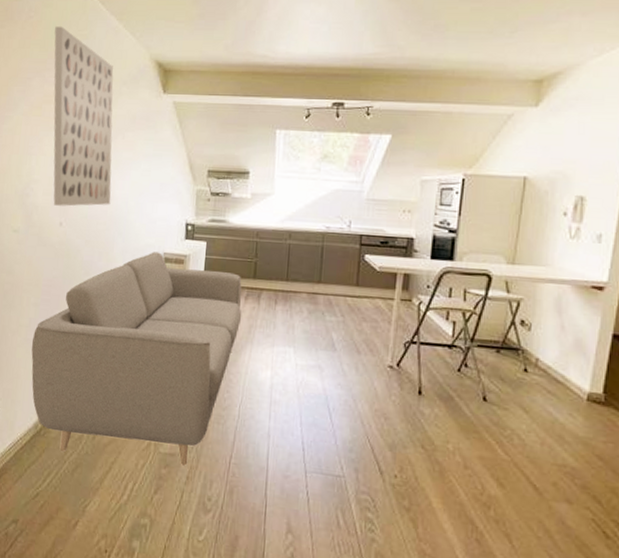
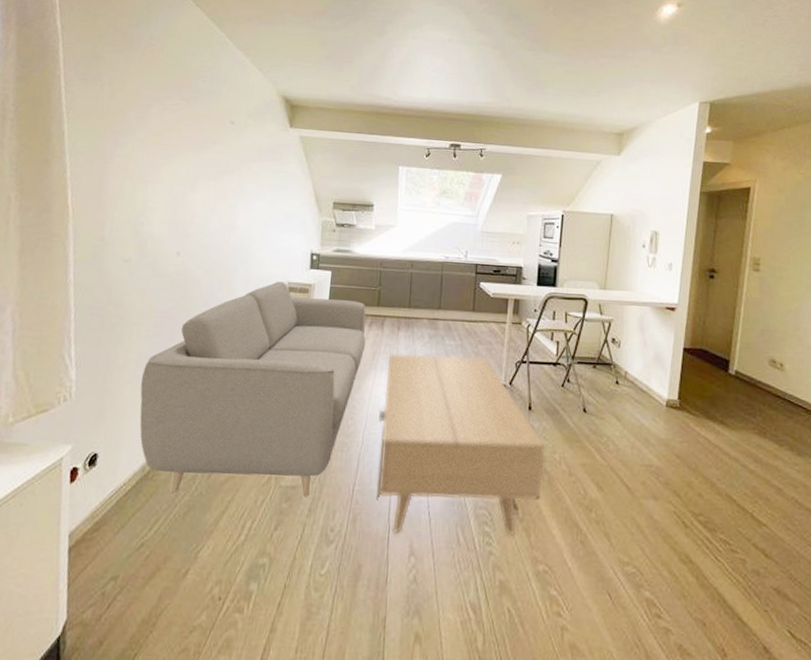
wall art: present [53,26,114,207] -> none [170,56,239,236]
coffee table: none [254,327,436,526] -> present [377,353,545,537]

